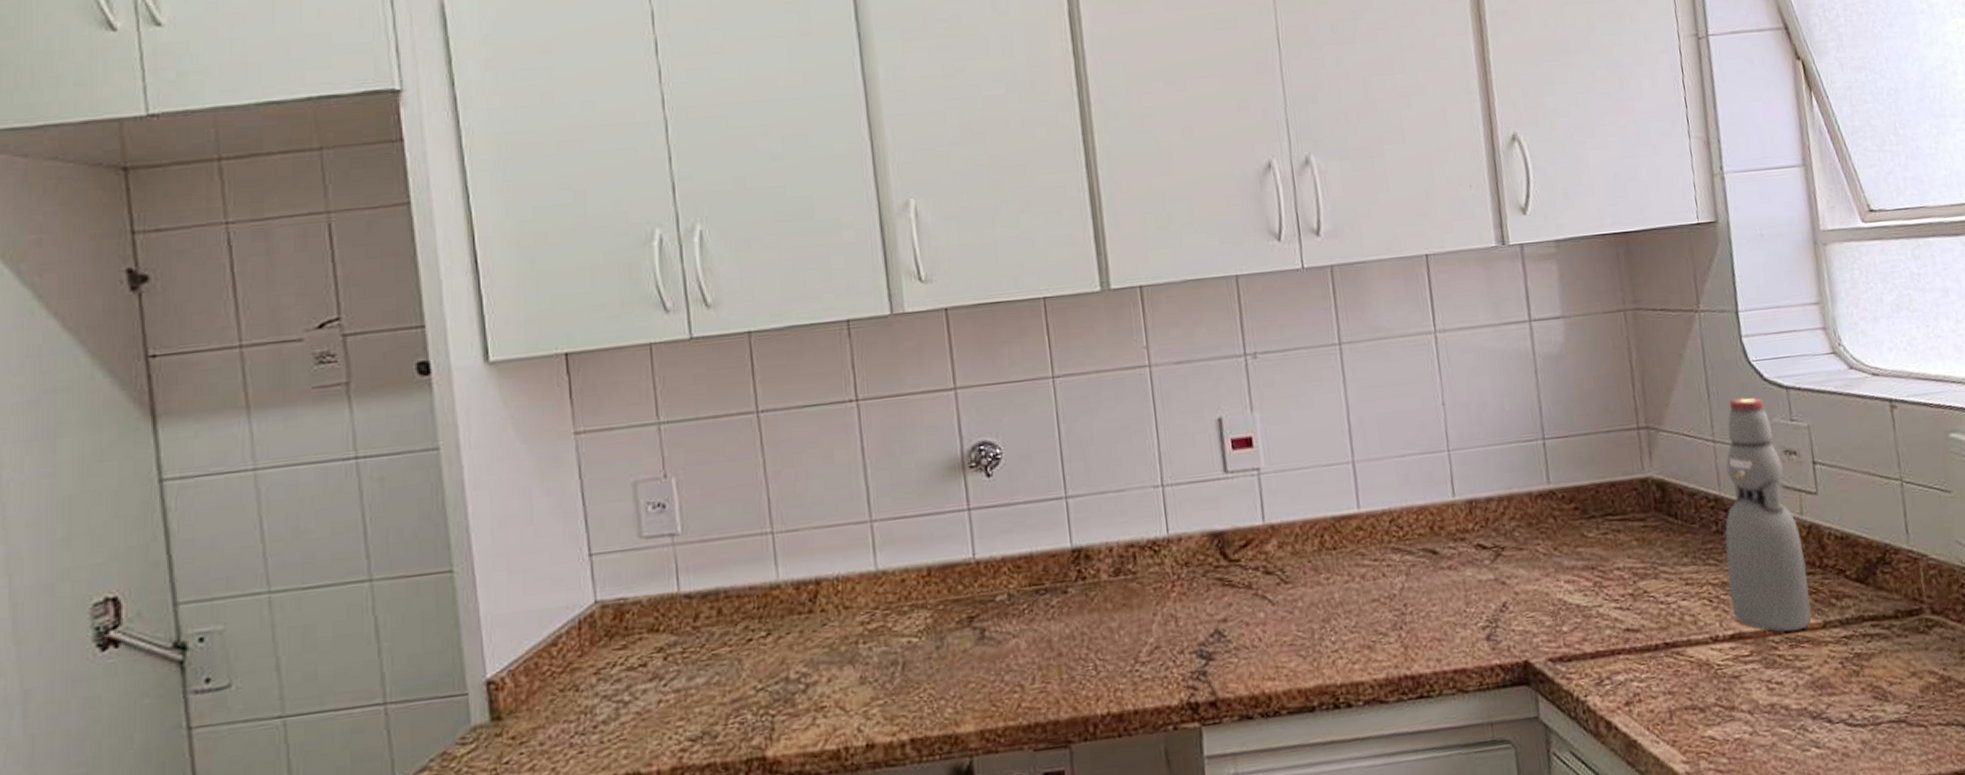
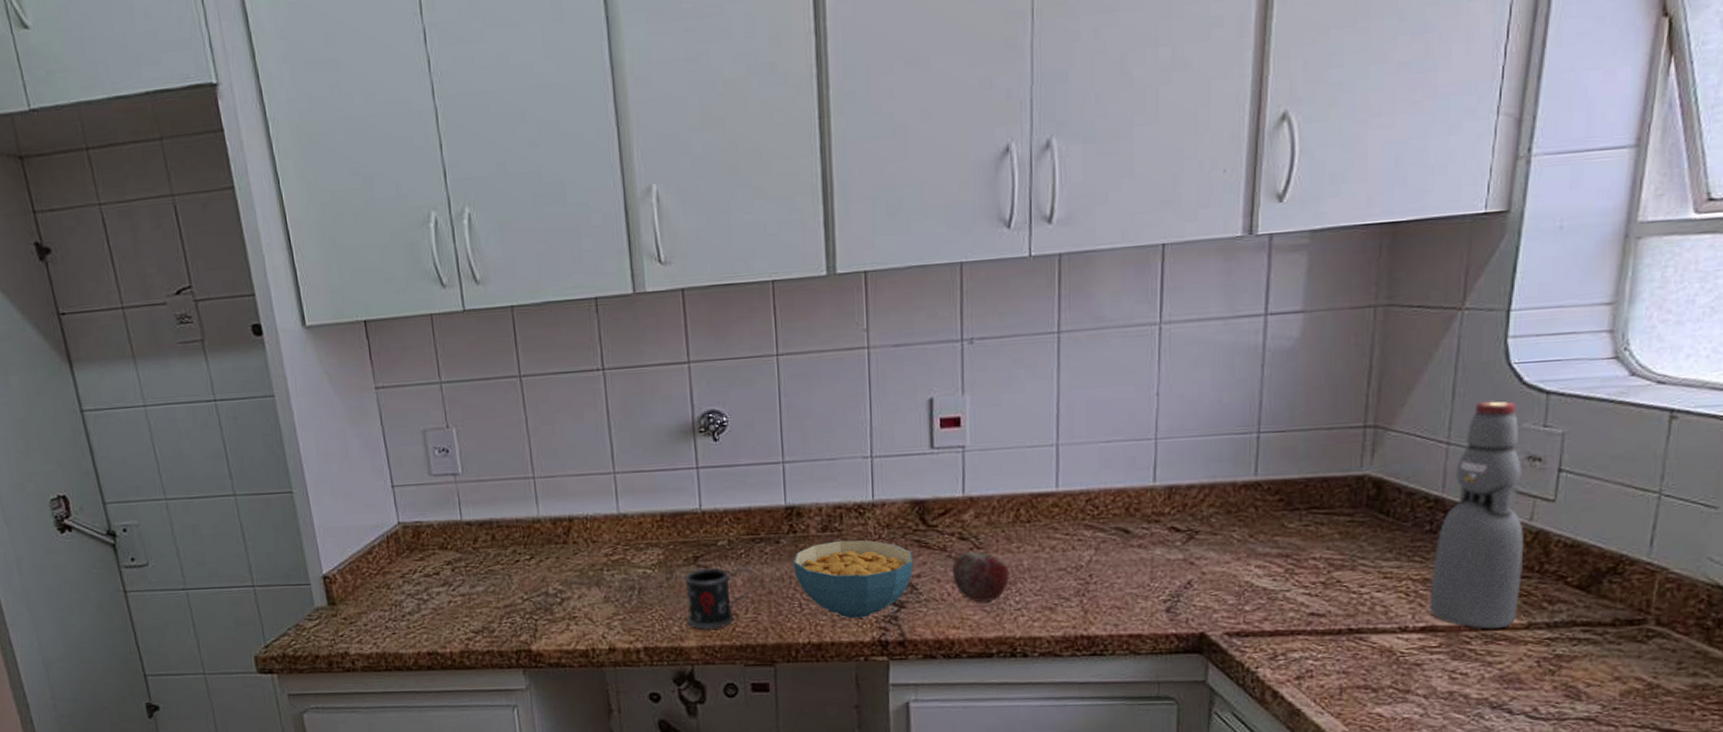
mug: none [958,624,1040,709] -> present [685,566,754,629]
cereal bowl: none [1084,582,1218,679] -> present [793,540,913,619]
apple: none [1260,587,1323,646] -> present [952,551,1011,602]

